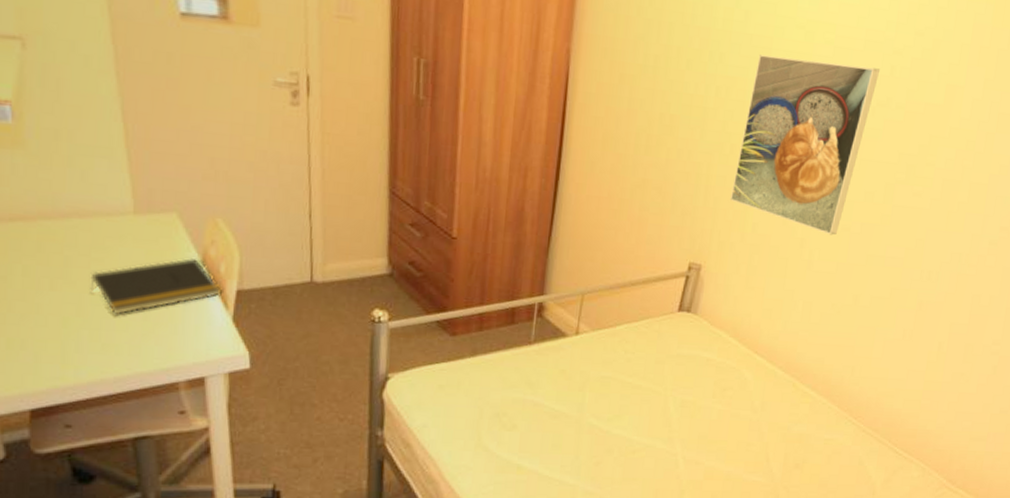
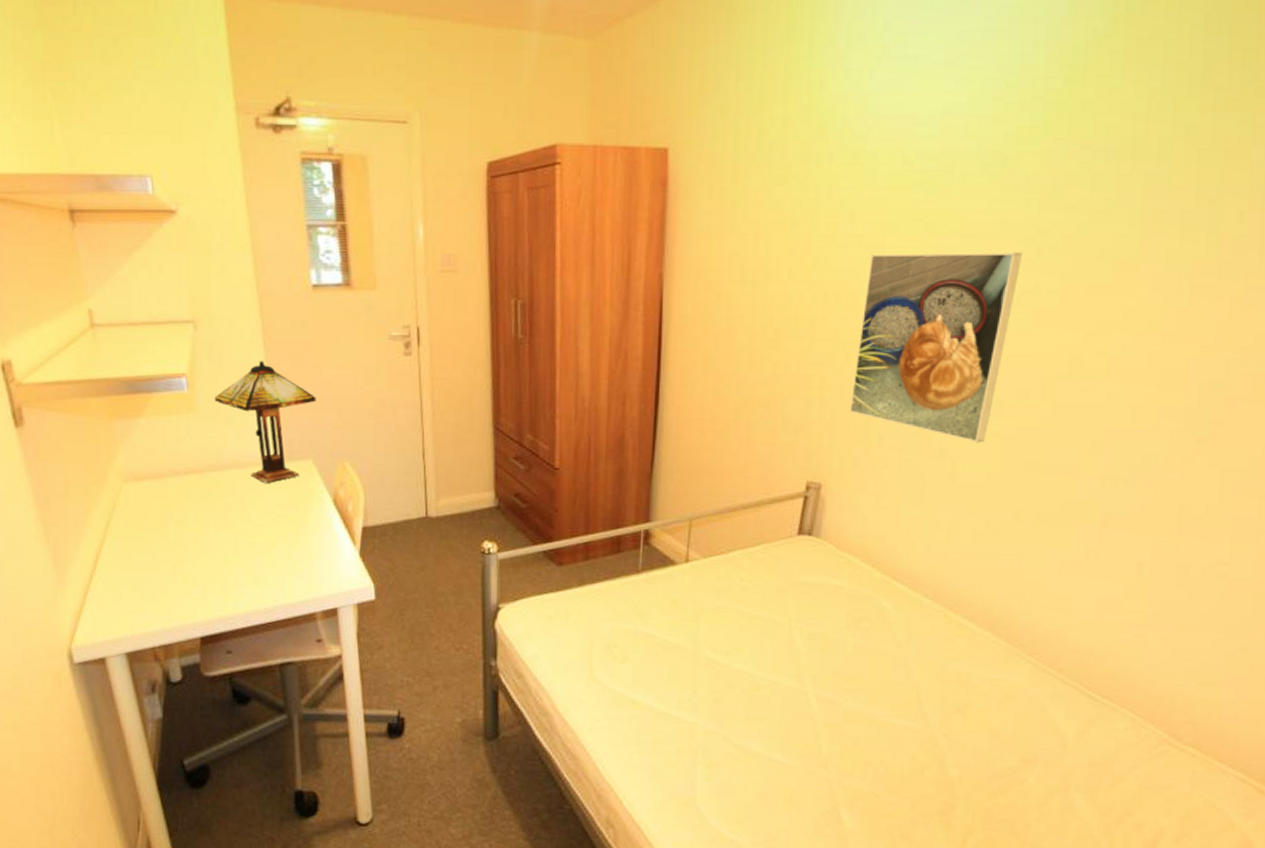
table lamp: none [50,94,183,238] -> present [214,361,316,484]
notepad: present [90,257,220,314] -> none [245,499,349,552]

